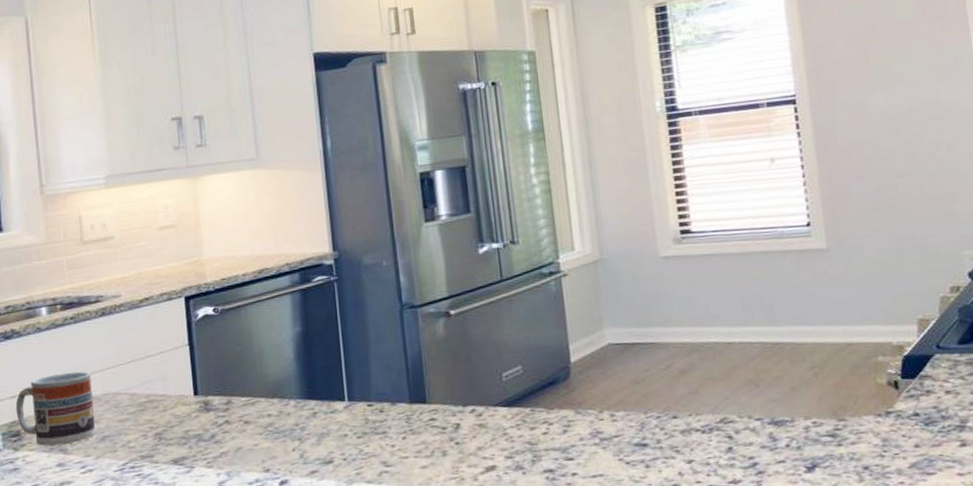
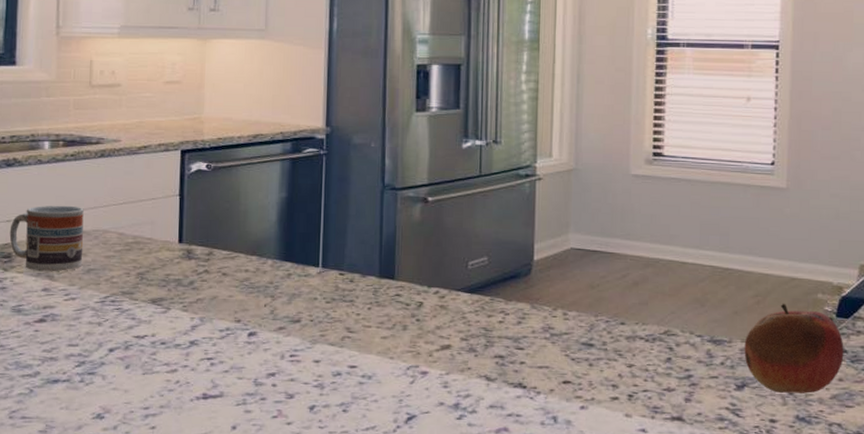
fruit: none [807,371,917,469] -> present [744,303,844,394]

